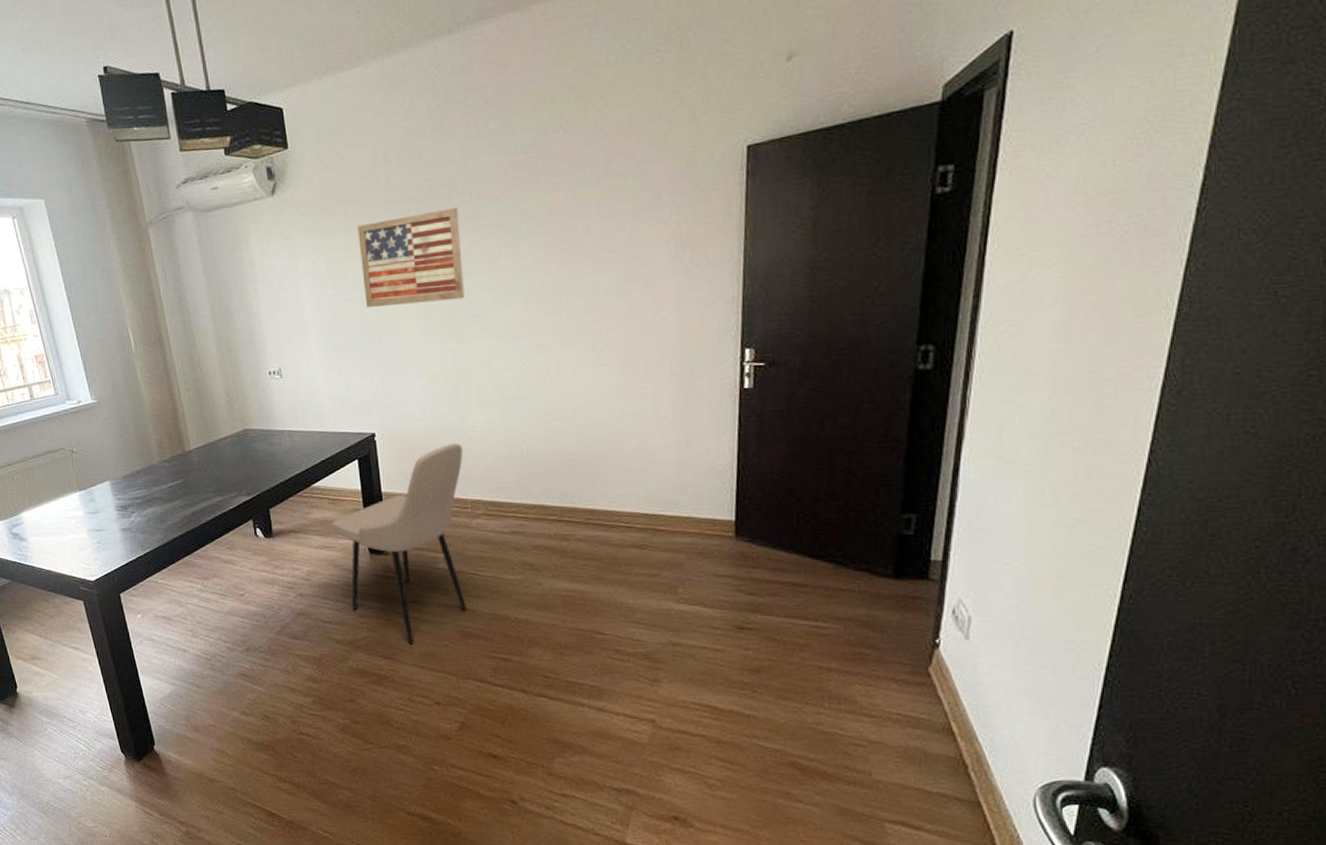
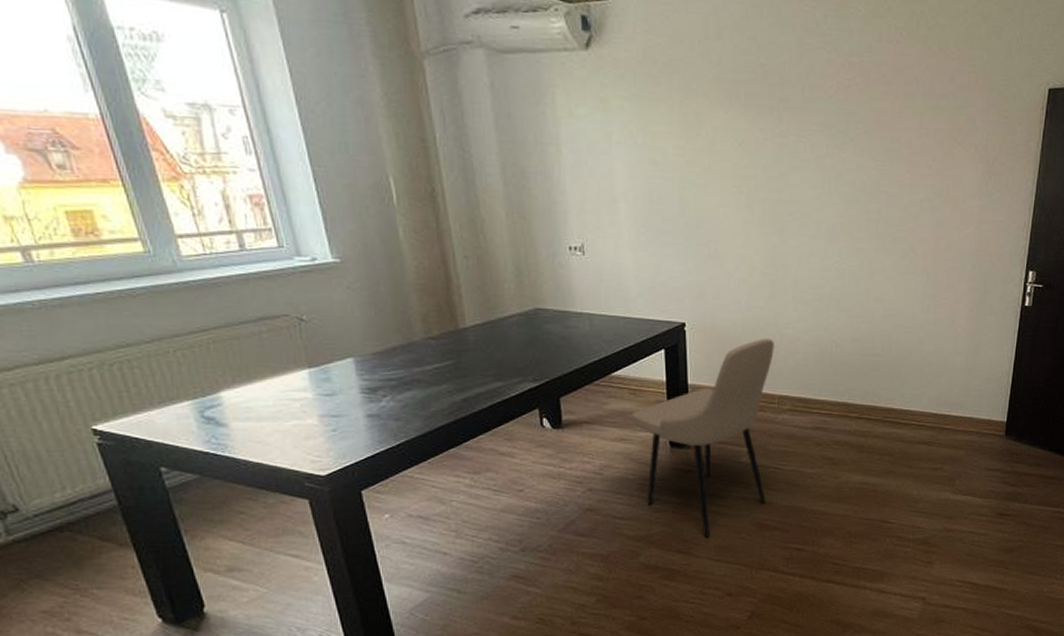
wall art: present [357,208,465,308] -> none [682,98,790,194]

